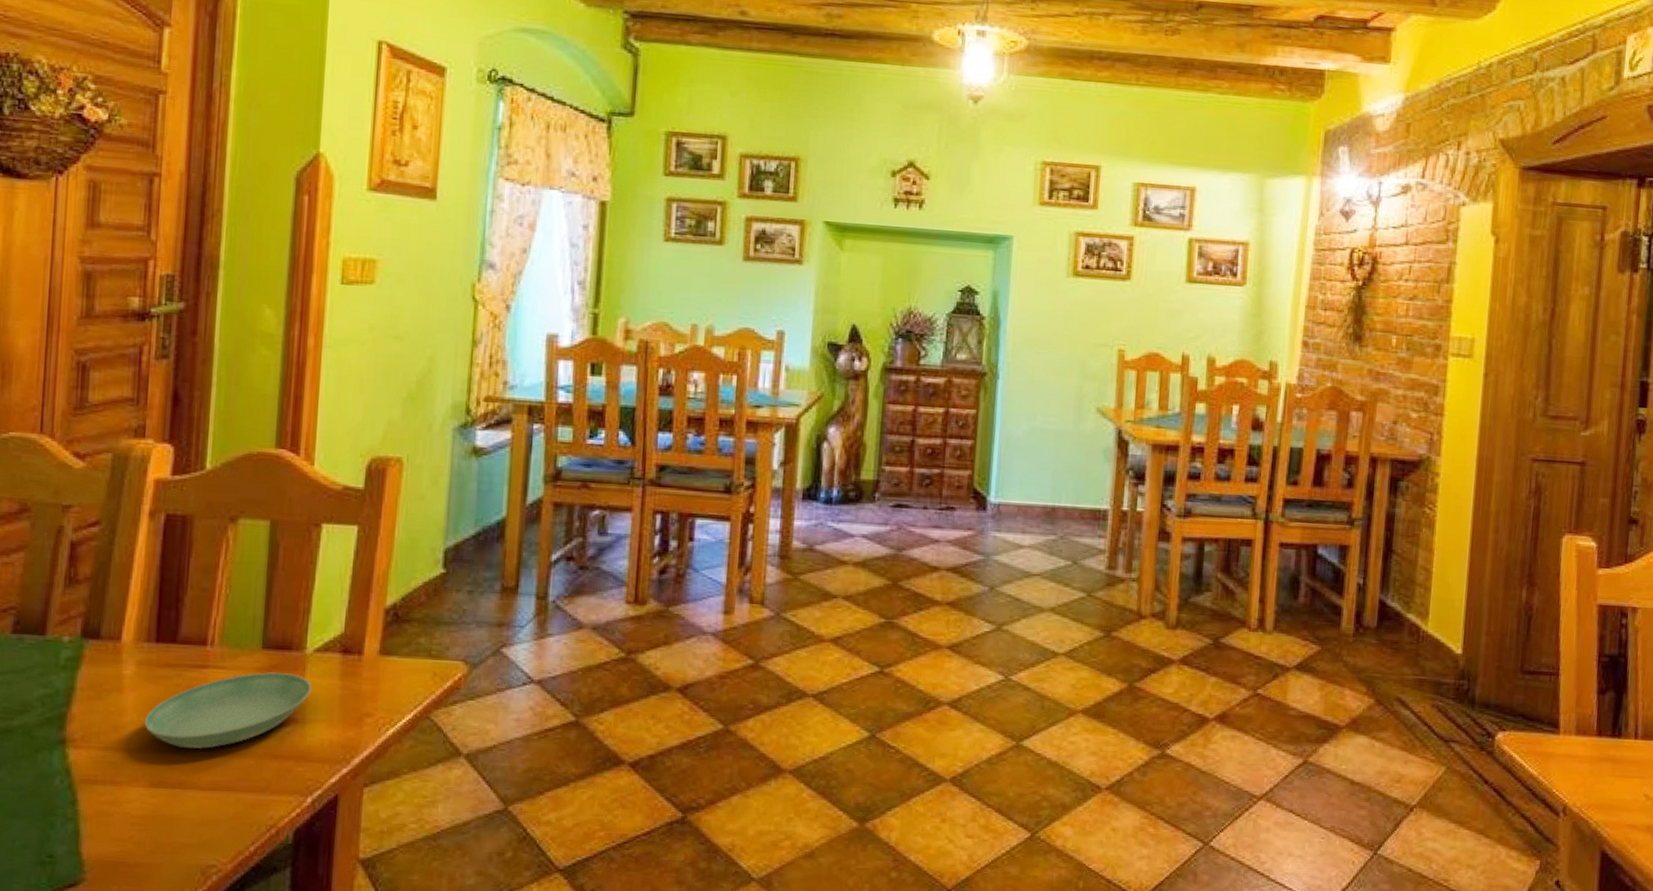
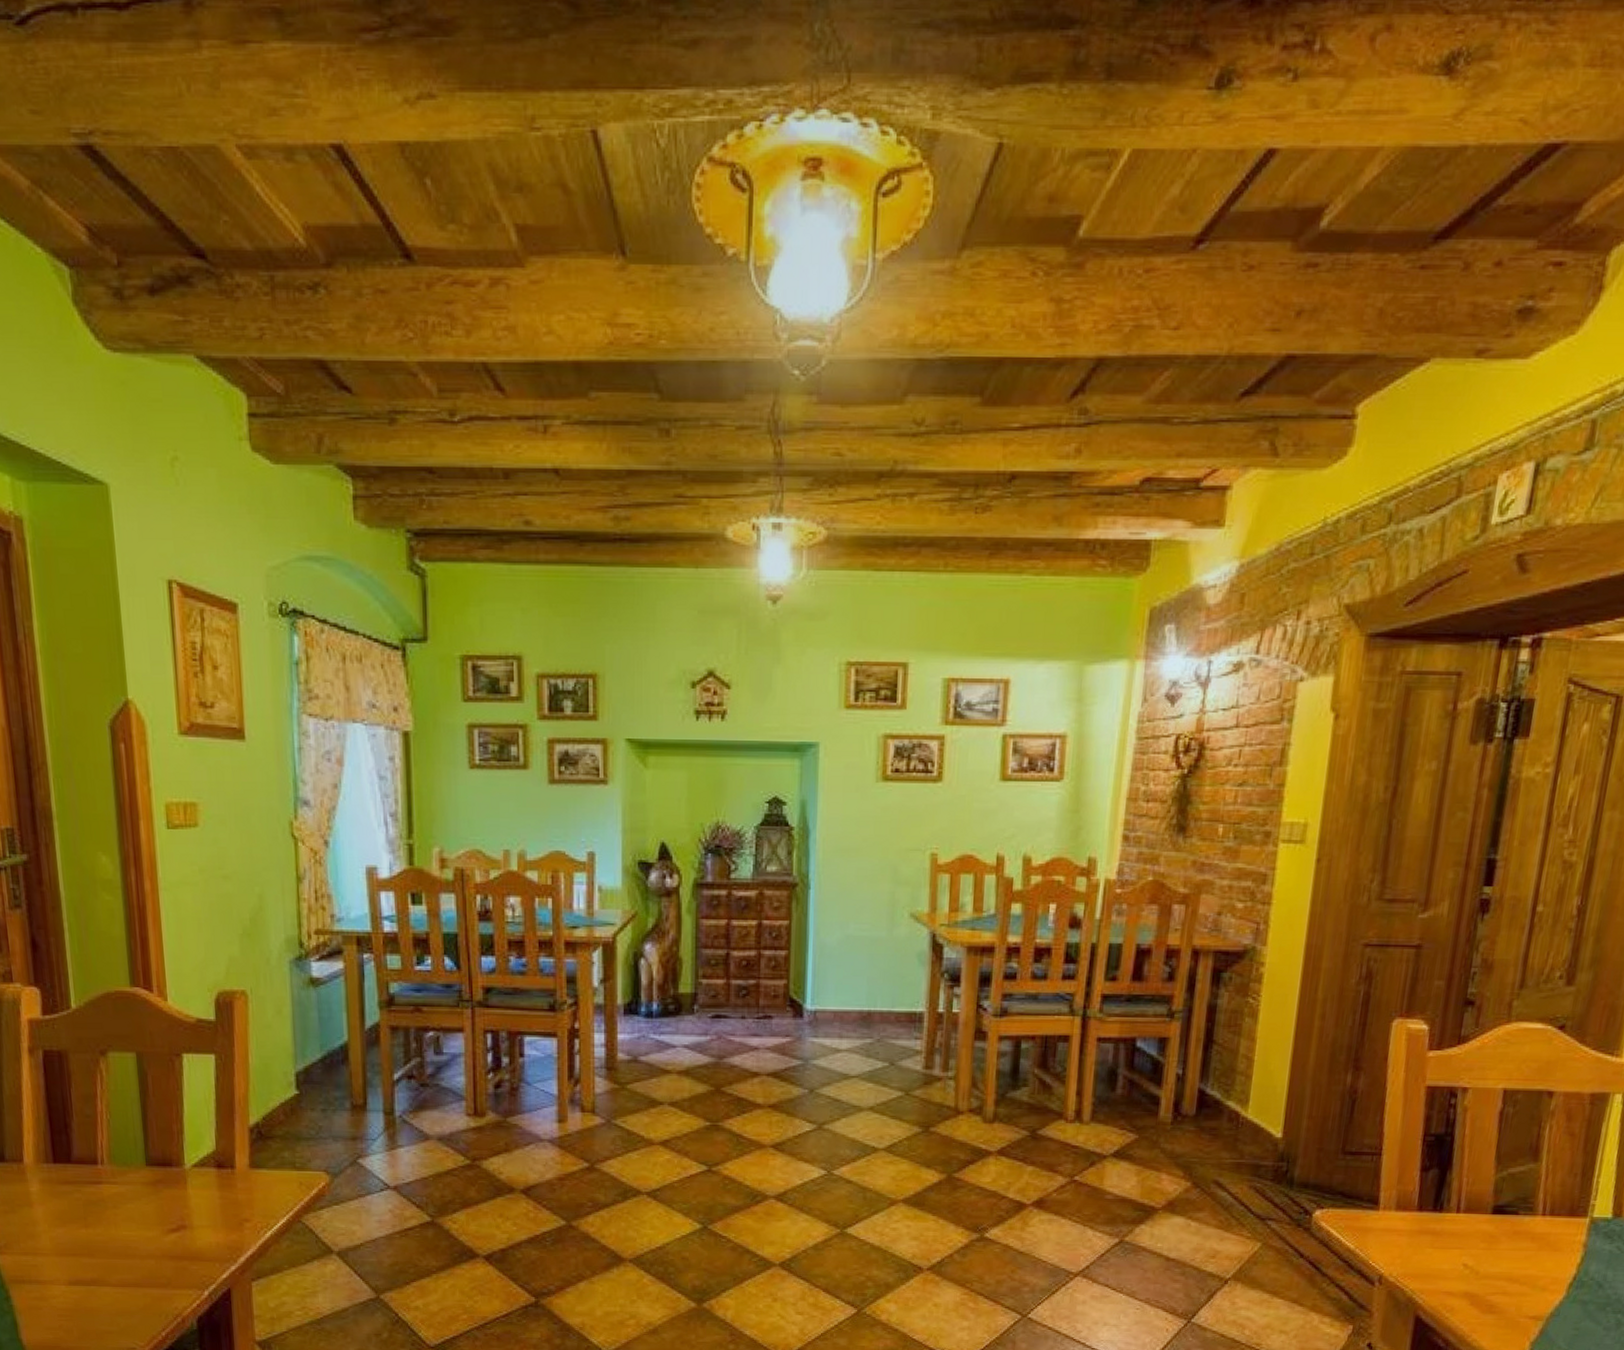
saucer: present [144,672,312,749] -> none [55,1186,195,1252]

